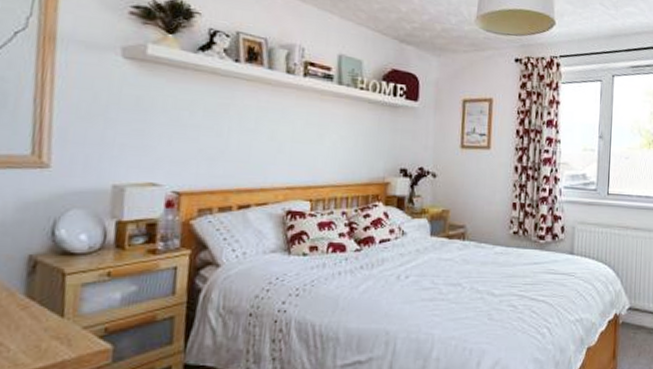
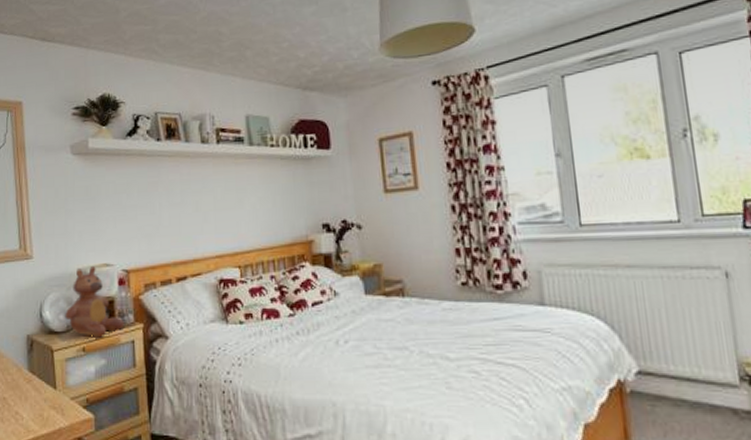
teddy bear: none [87,183,167,262] -> present [65,265,125,338]

